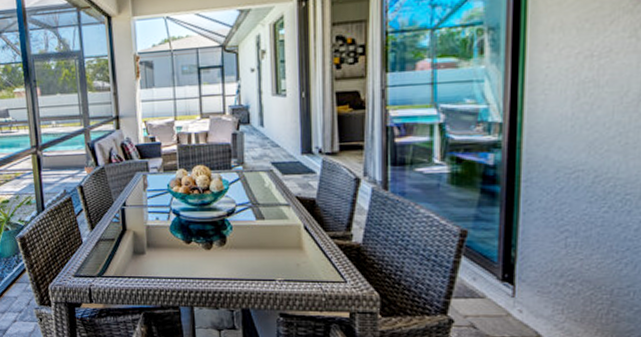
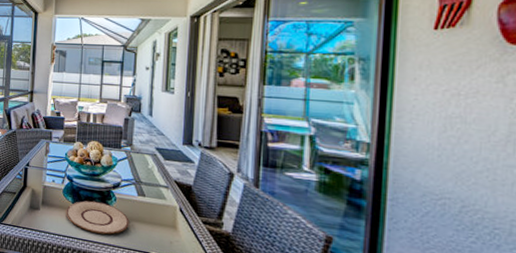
plate: none [176,233,250,269] -> present [66,200,129,235]

